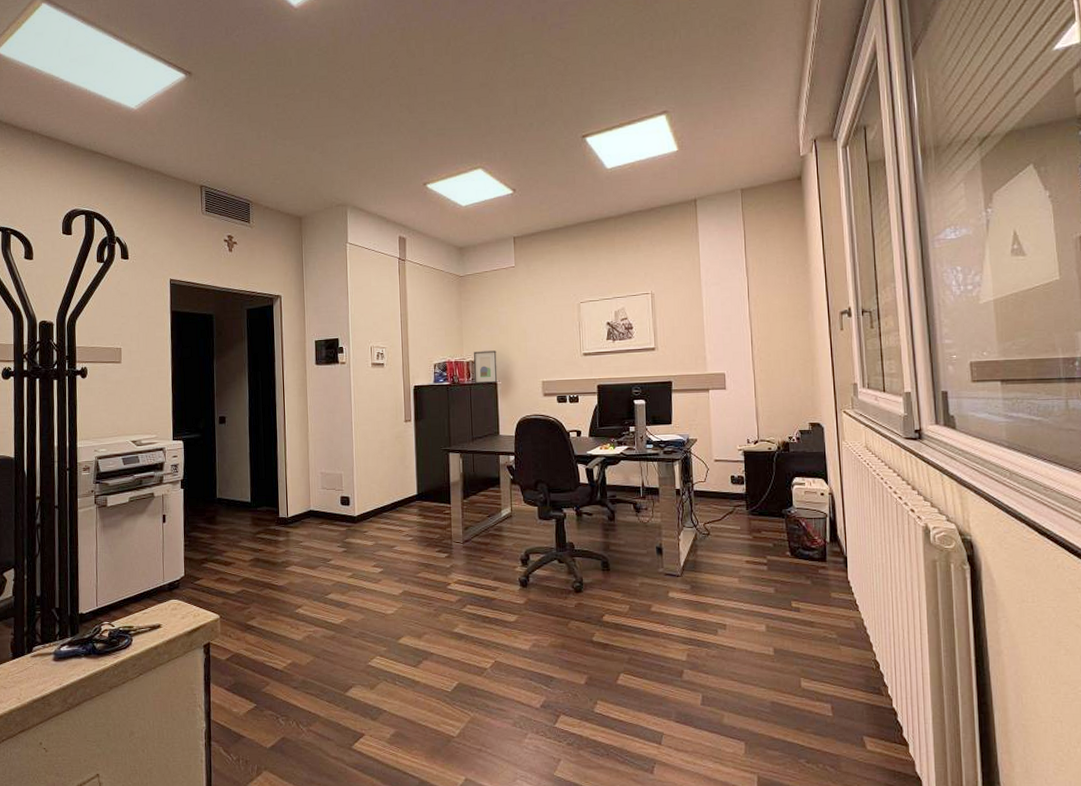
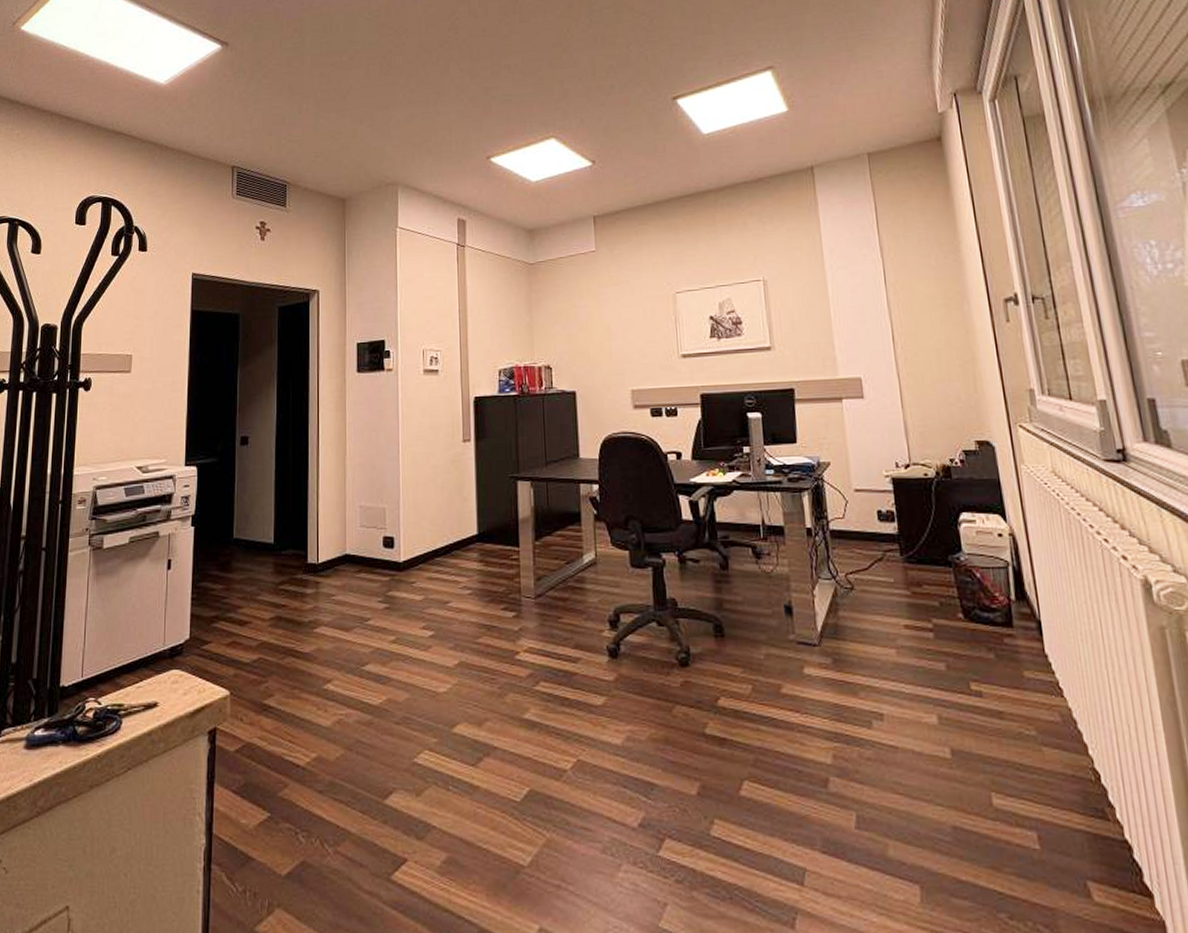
picture frame: present [473,350,498,384] -> none [546,352,577,395]

